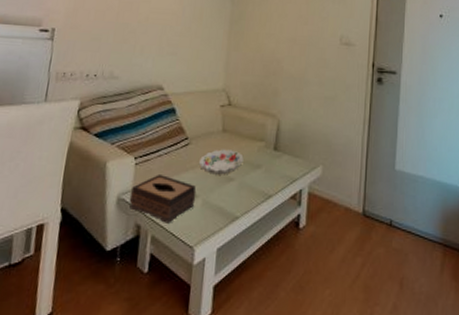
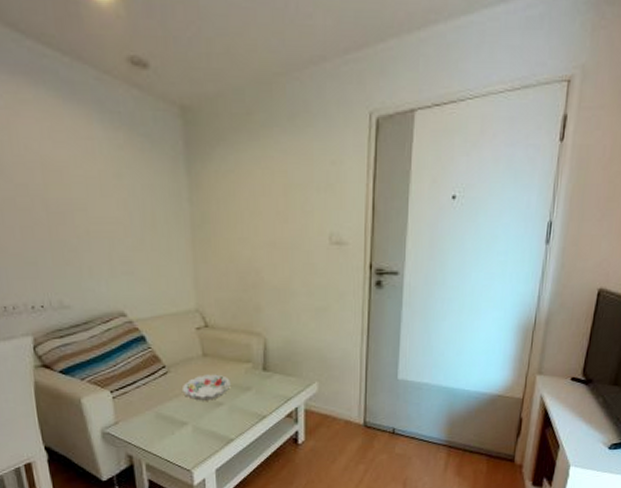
tissue box: present [129,175,197,223] -> none [114,406,185,451]

